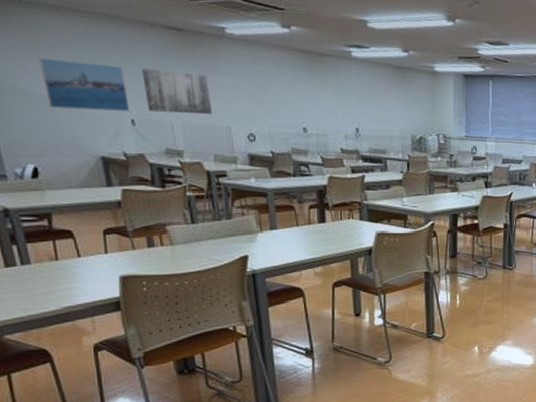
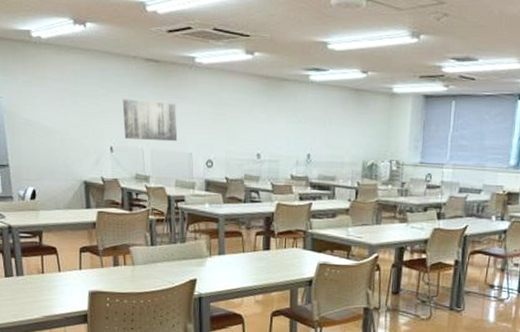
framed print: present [39,58,129,111] -> none [45,92,110,139]

